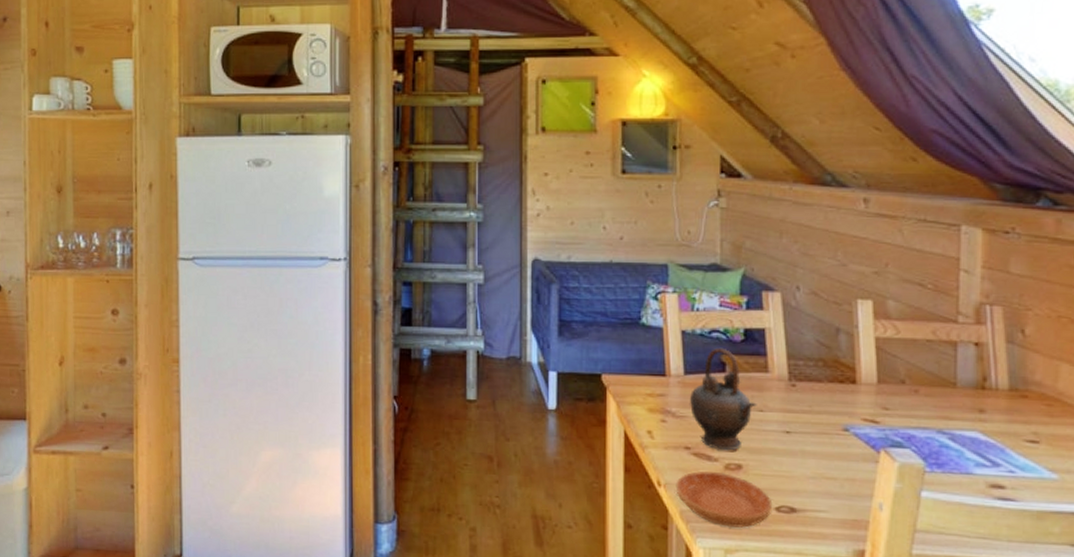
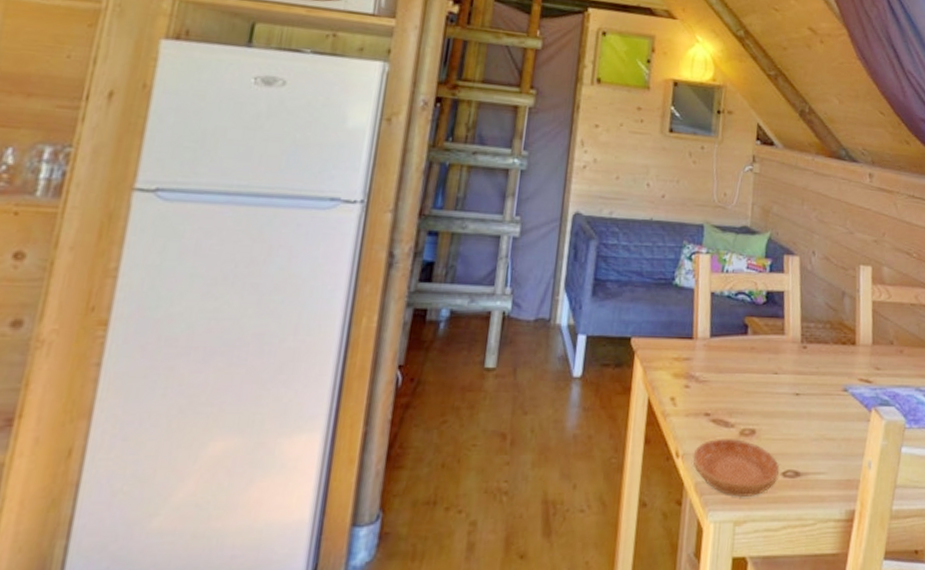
teapot: present [690,347,757,451] -> none [713,309,773,416]

